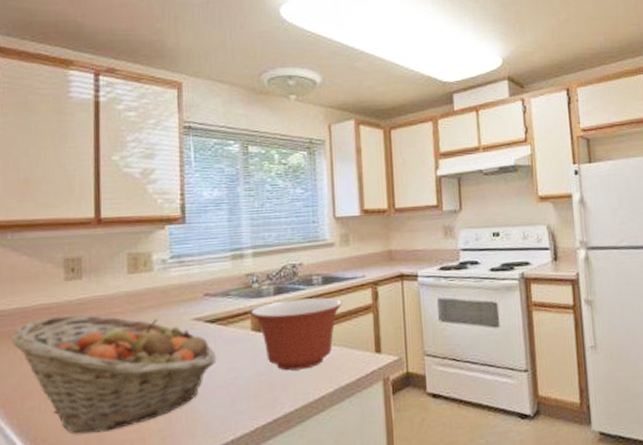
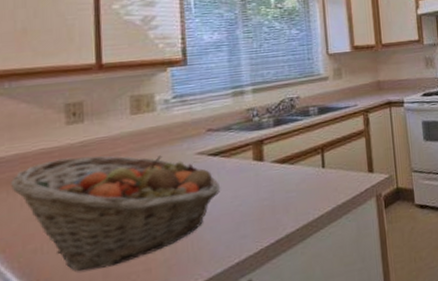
mixing bowl: present [252,297,342,371] -> none [253,126,337,195]

